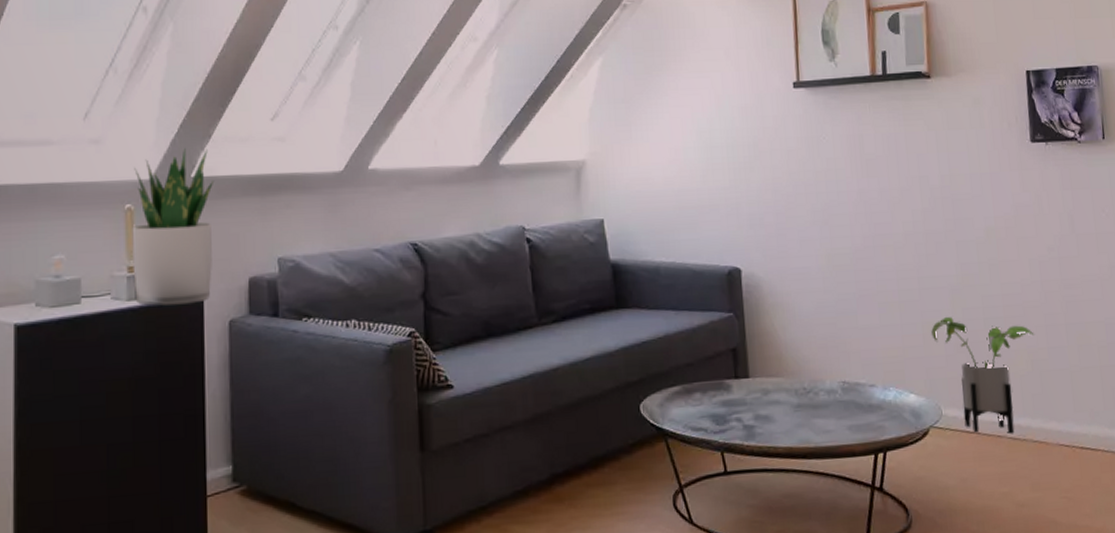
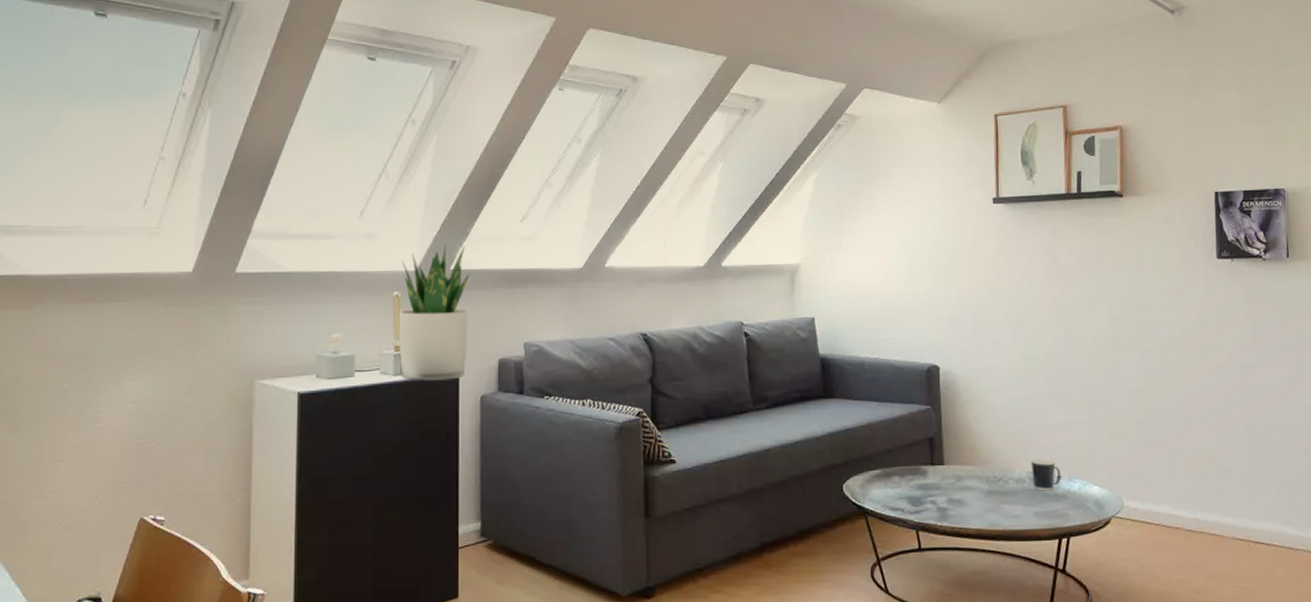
mug: none [842,367,875,402] -> present [1030,459,1061,491]
house plant: present [931,316,1035,434] -> none [1116,416,1214,527]

